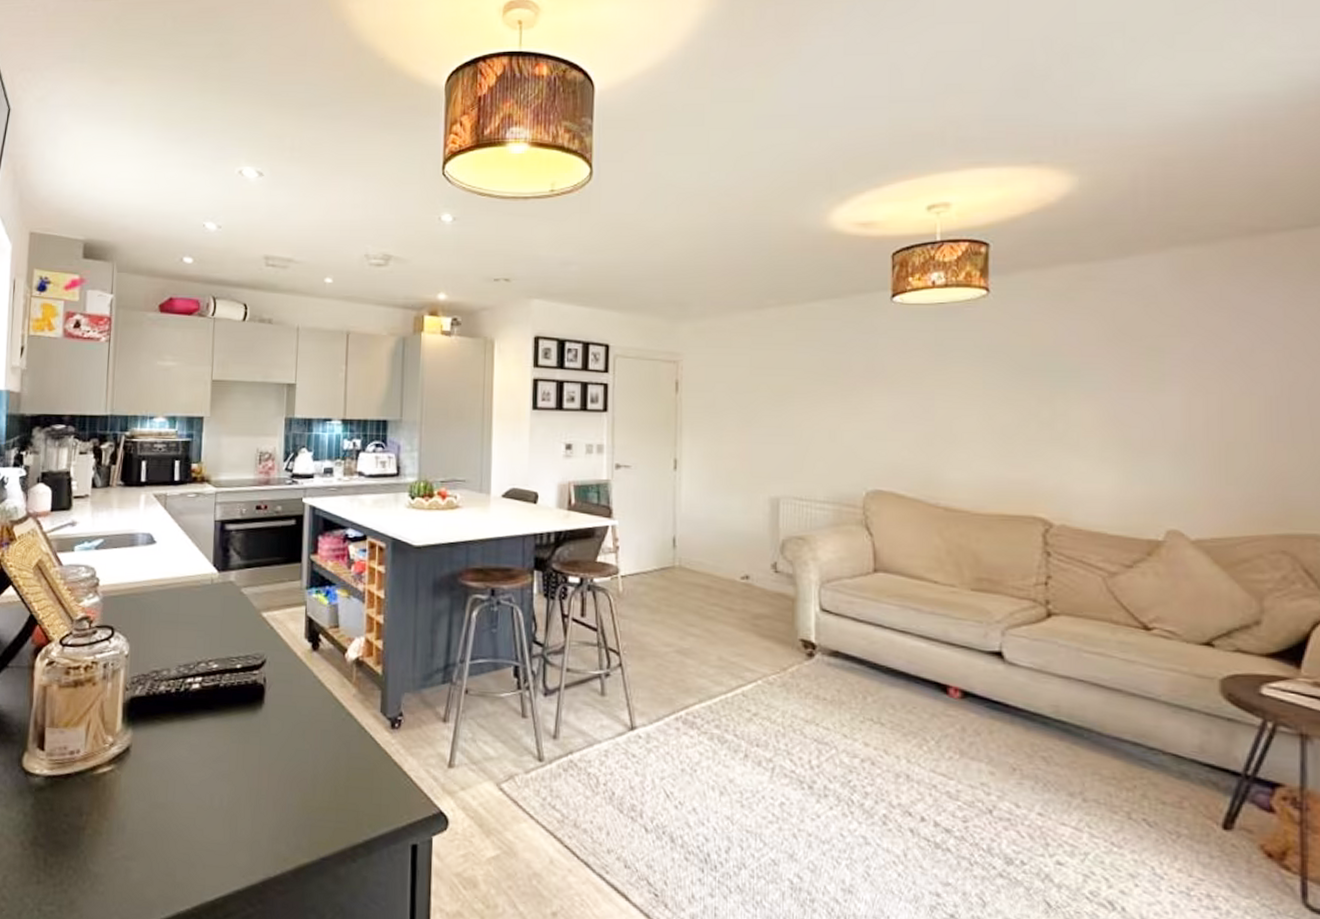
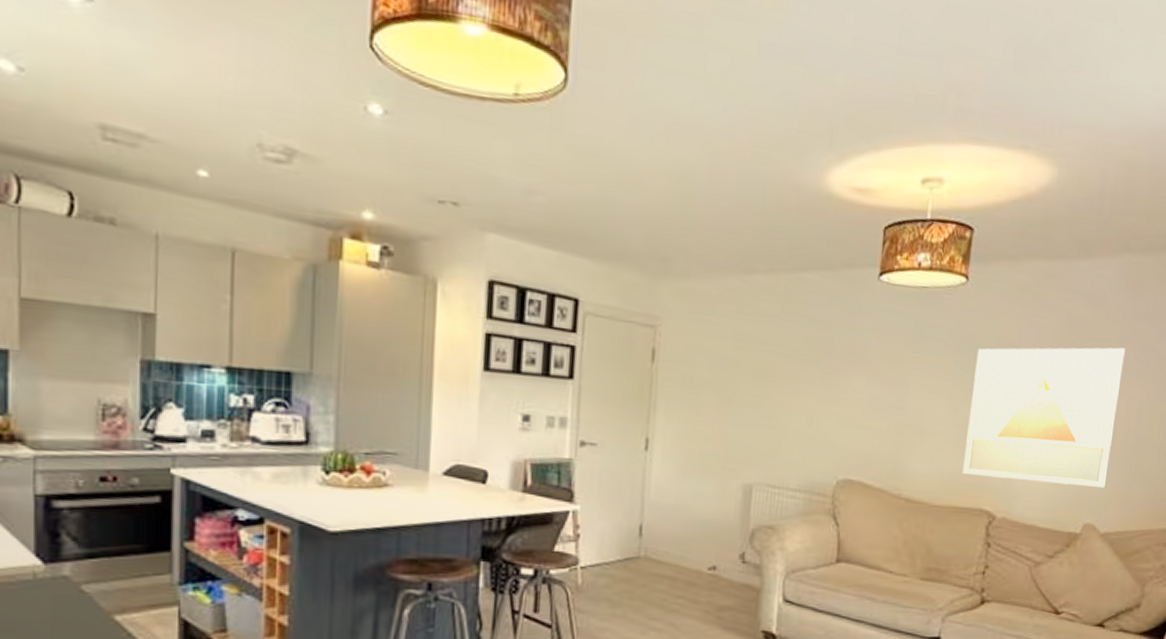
wall art: none [1007,342,1192,491] -> present [963,347,1126,489]

